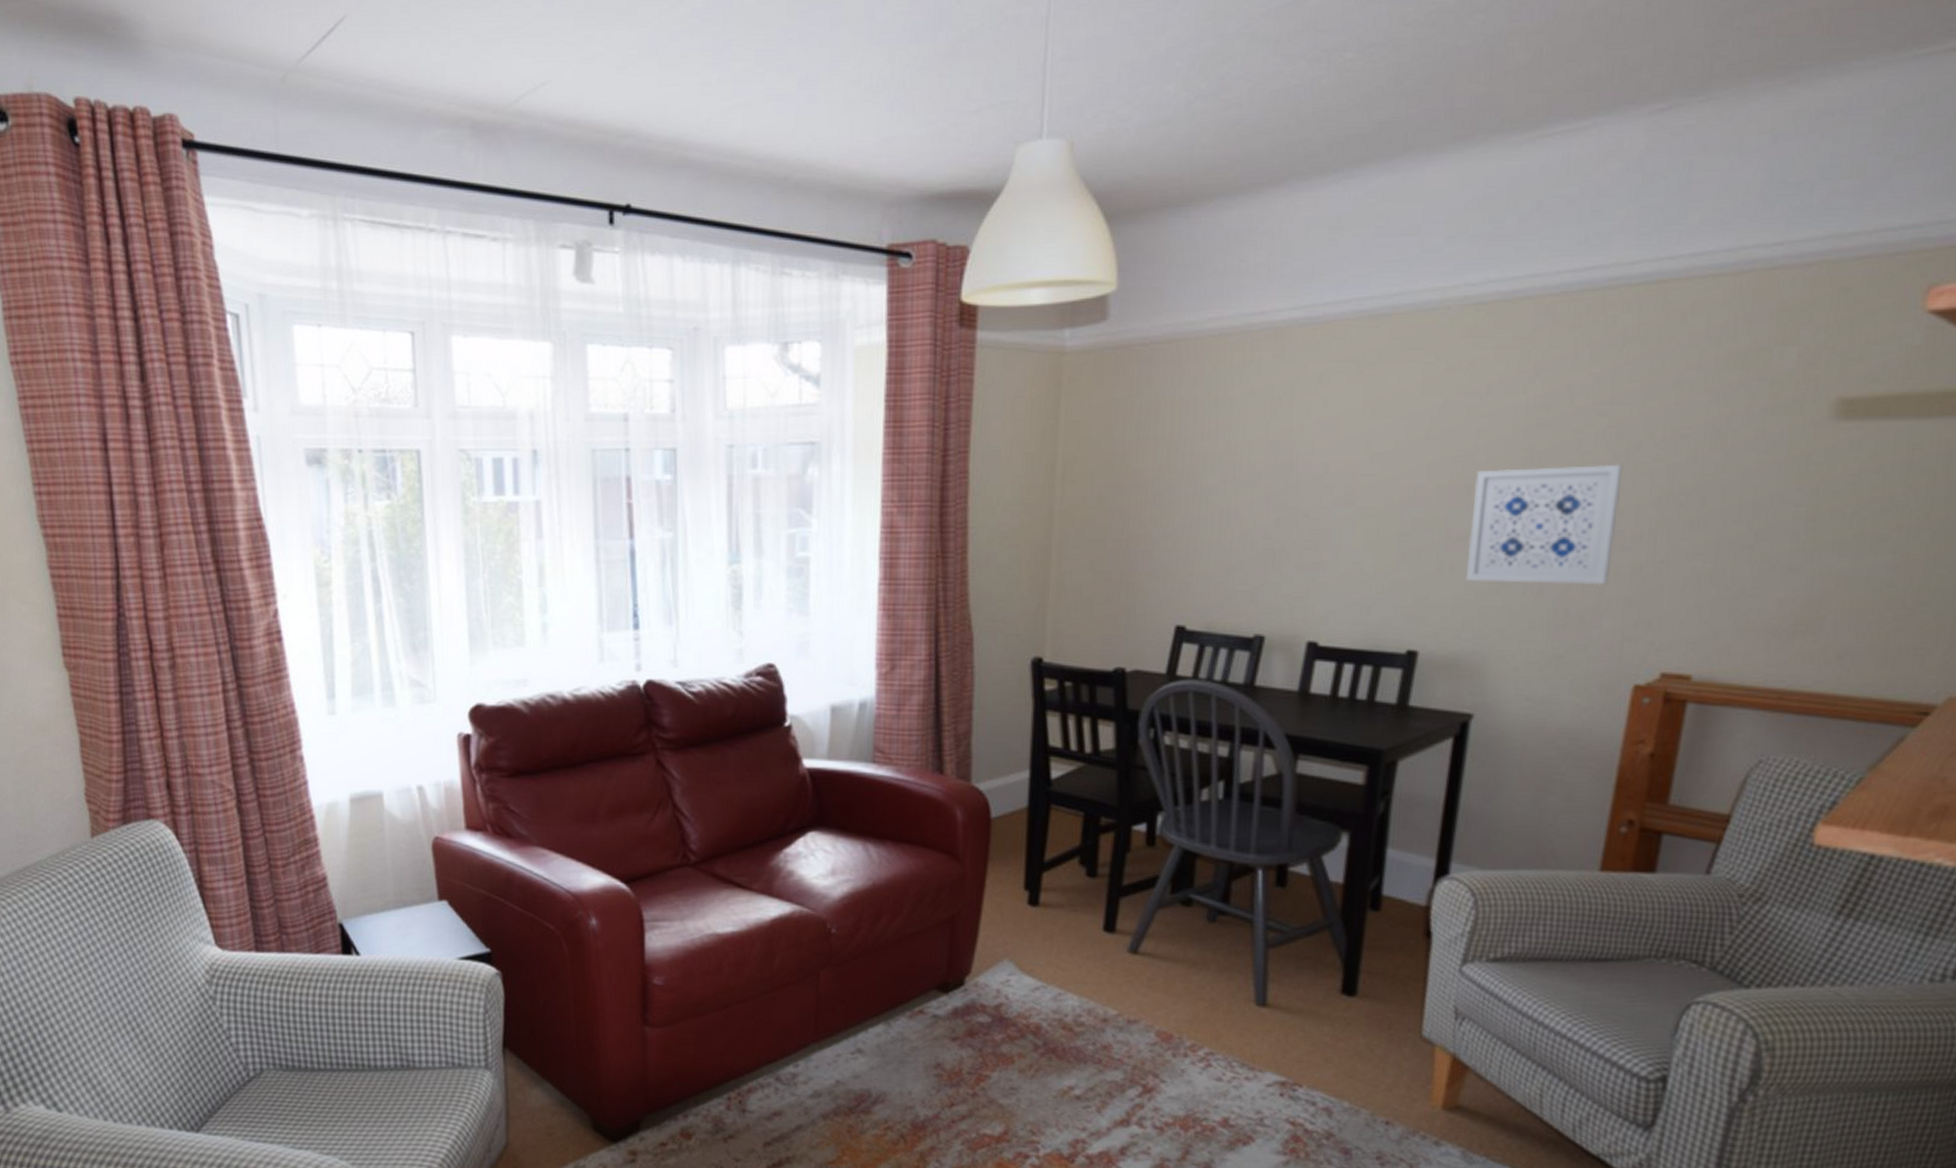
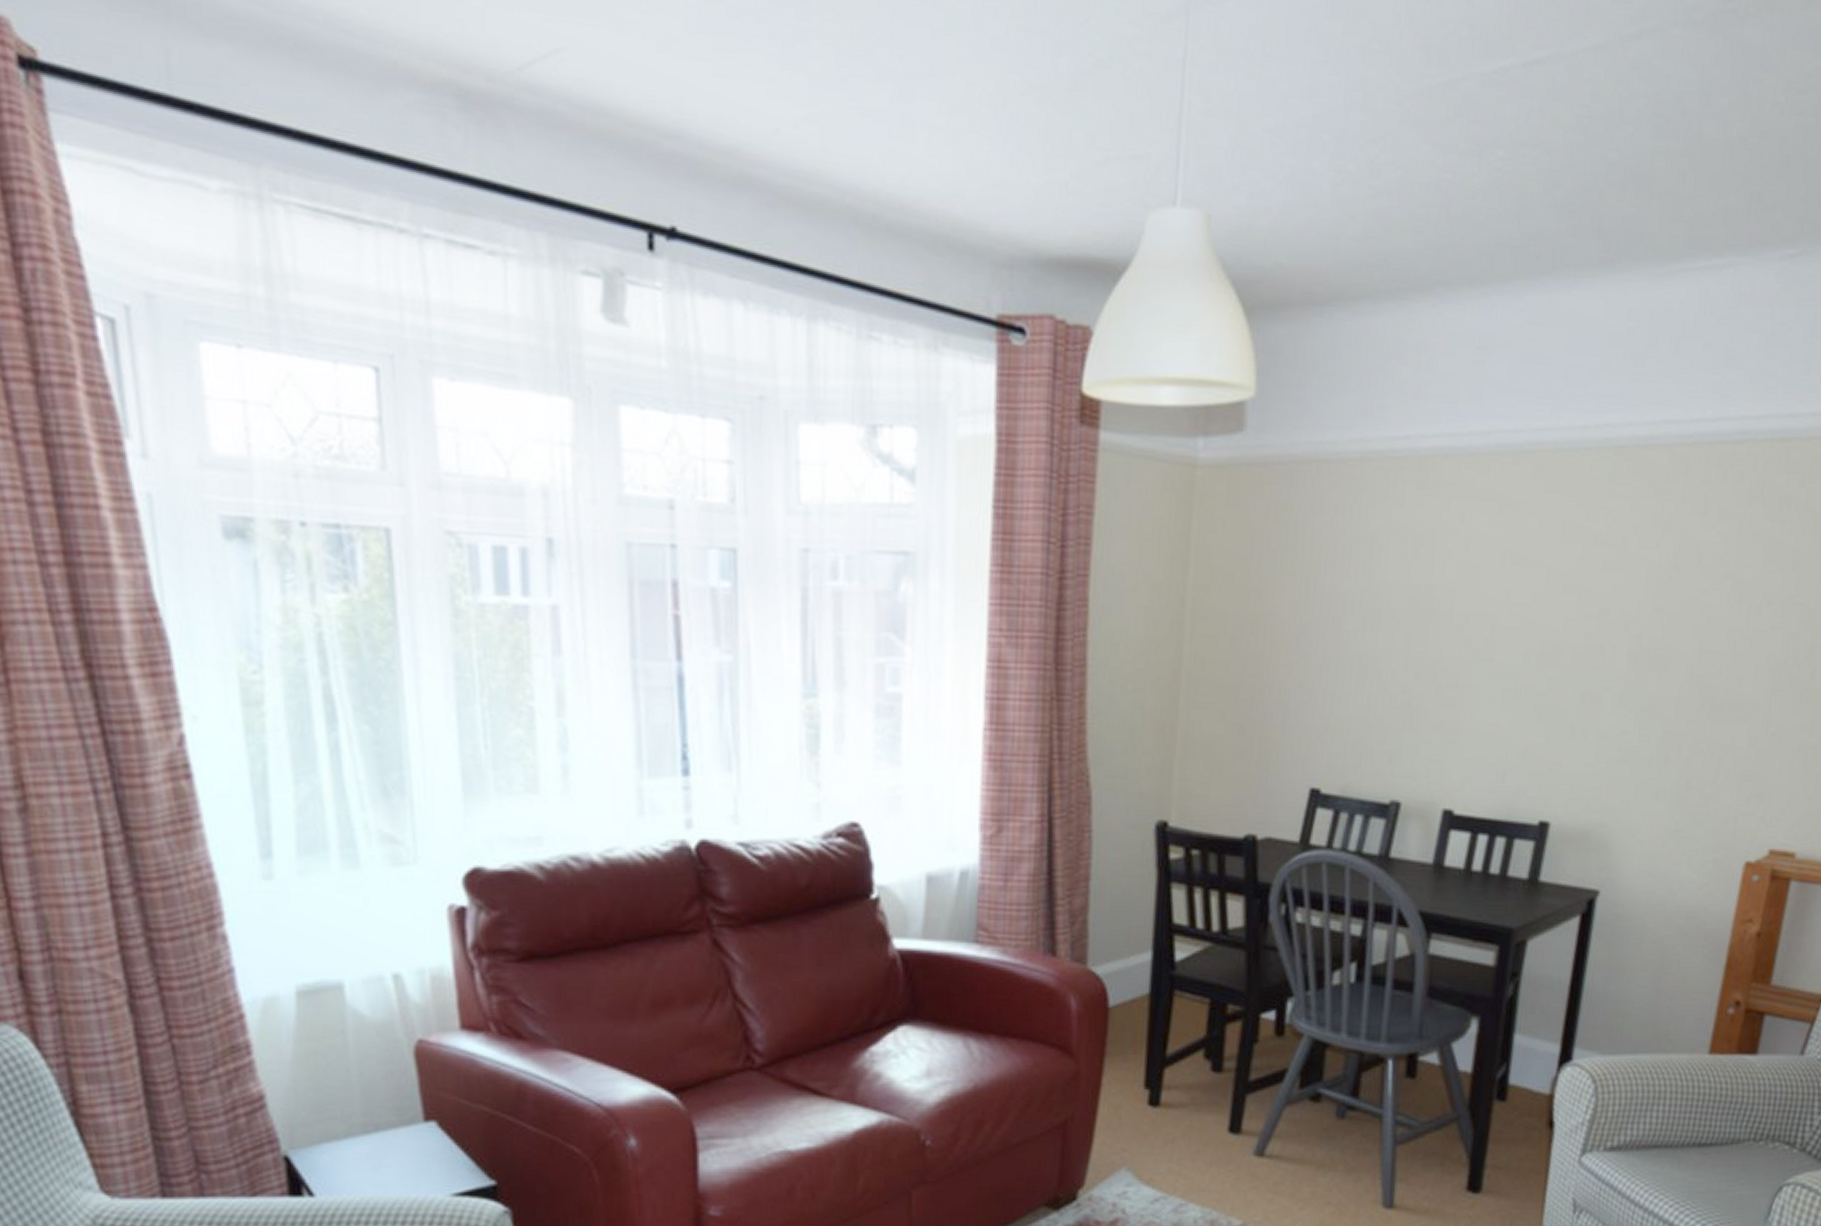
wall art: present [1465,464,1624,585] -> none [1596,629,1744,757]

